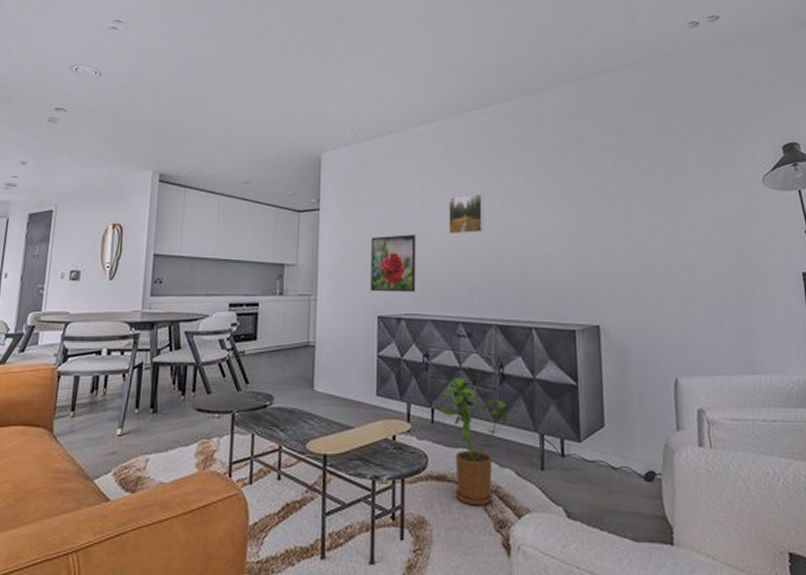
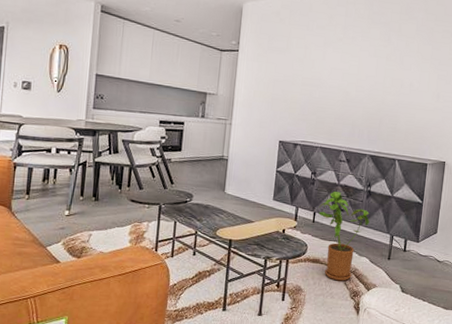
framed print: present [370,235,416,293] -> none [275,78,315,125]
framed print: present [449,193,485,234] -> none [342,51,373,83]

